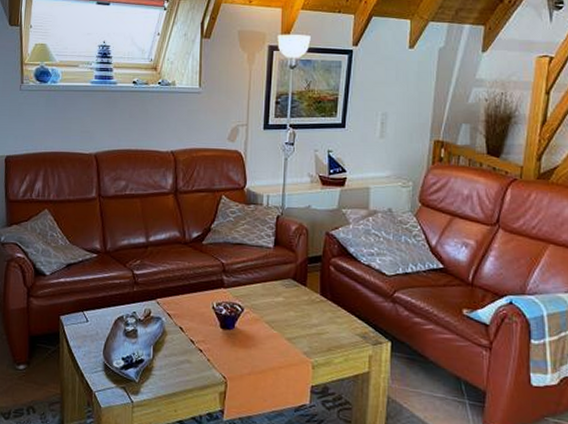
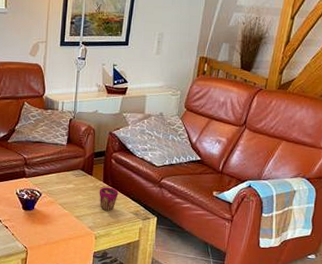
cup: none [315,301,340,332] -> present [99,187,119,211]

